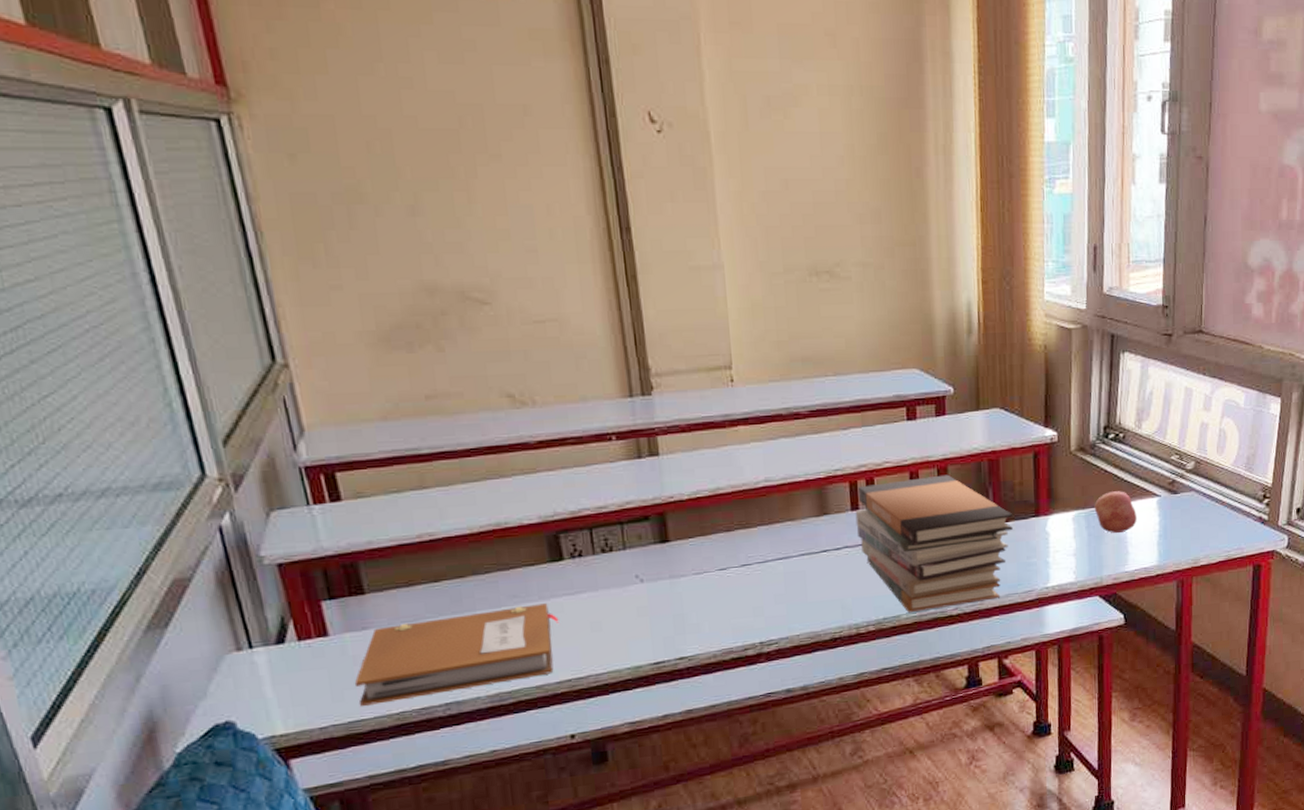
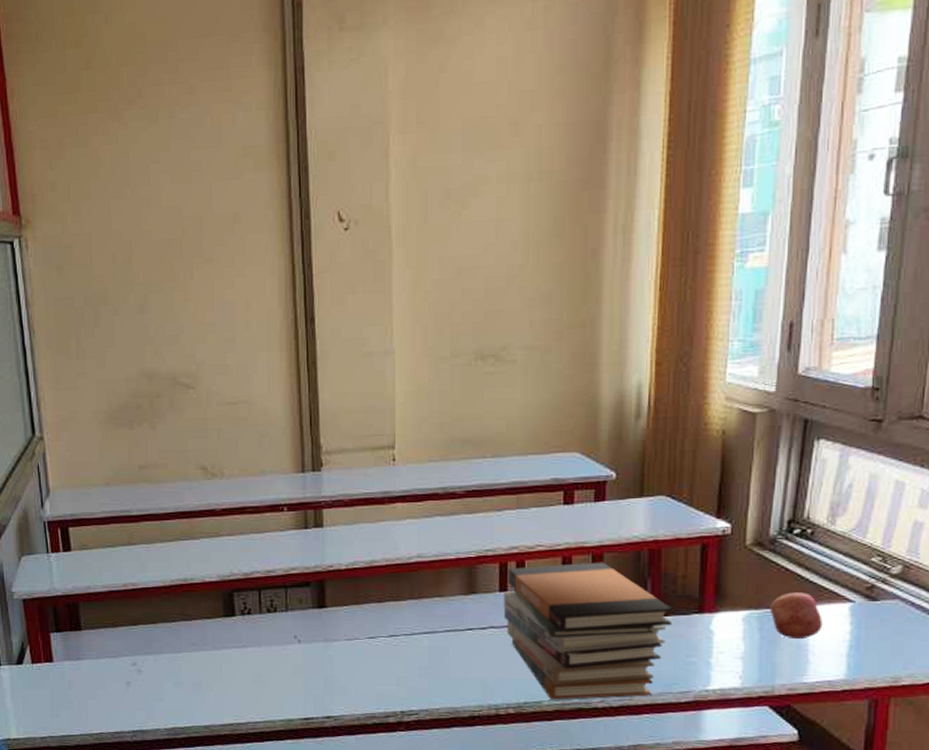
notebook: present [354,603,559,706] -> none [68,653,227,724]

